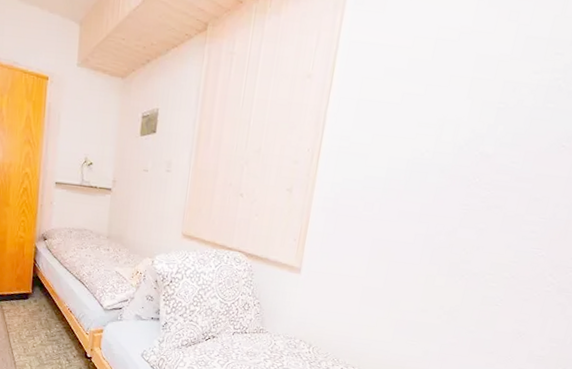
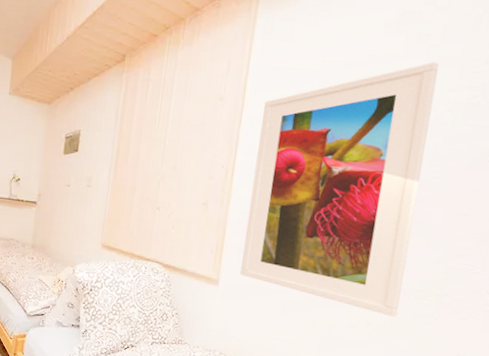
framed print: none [322,41,526,300] -> present [240,61,439,317]

